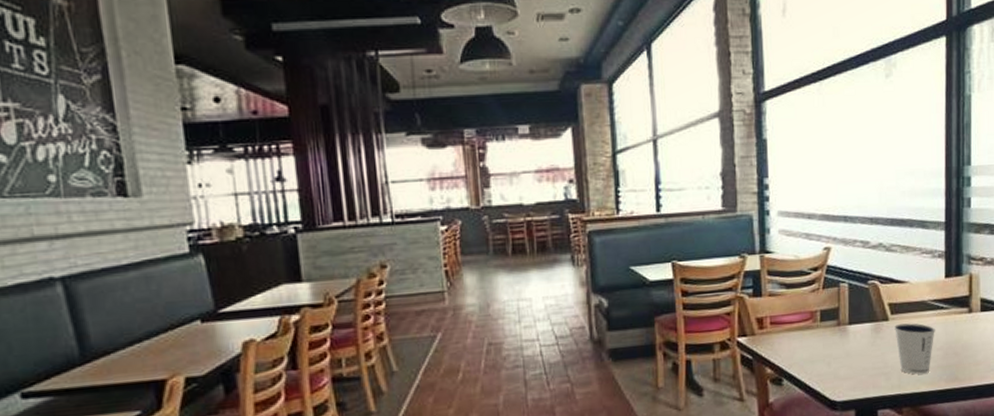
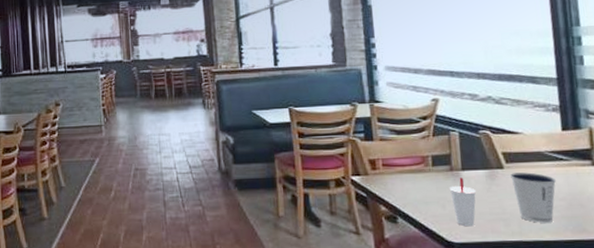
cup: none [835,332,861,384] -> present [449,177,476,227]

